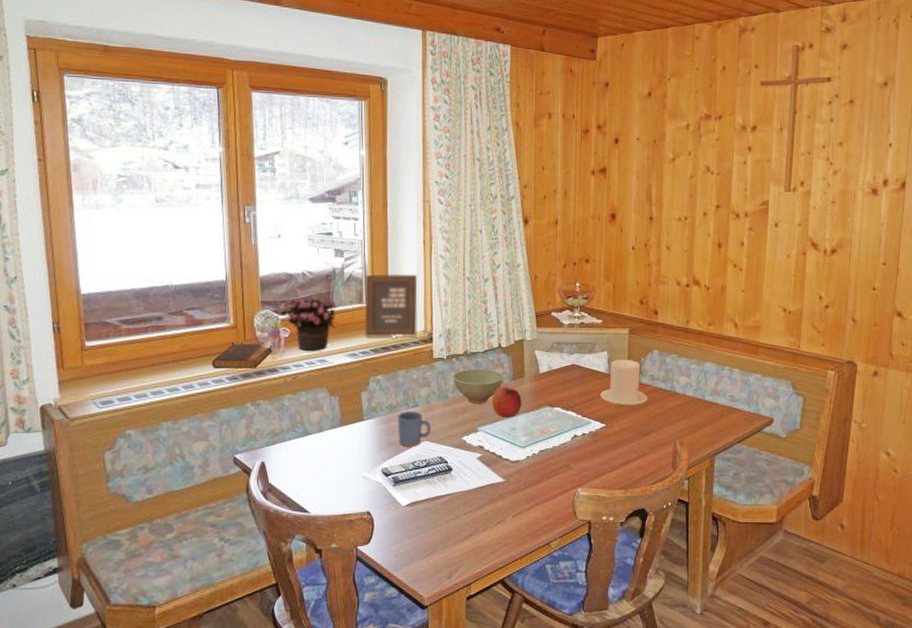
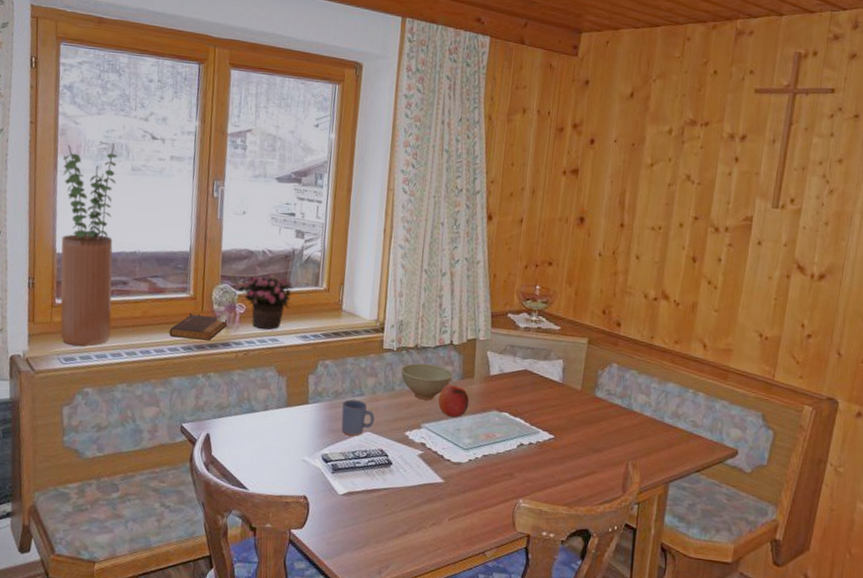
vase: none [78,175,150,387] -> present [60,143,118,347]
picture frame: present [364,273,418,337] -> none [318,258,374,325]
candle: present [600,359,647,406] -> none [551,369,602,420]

